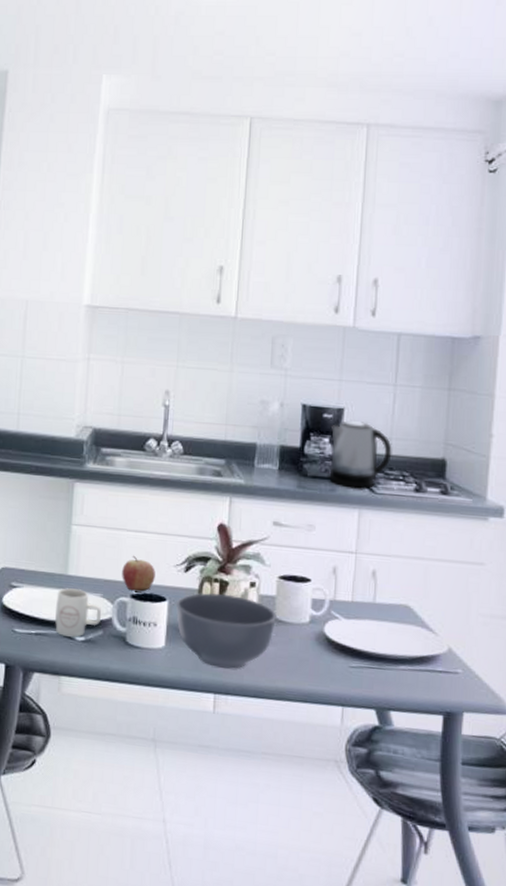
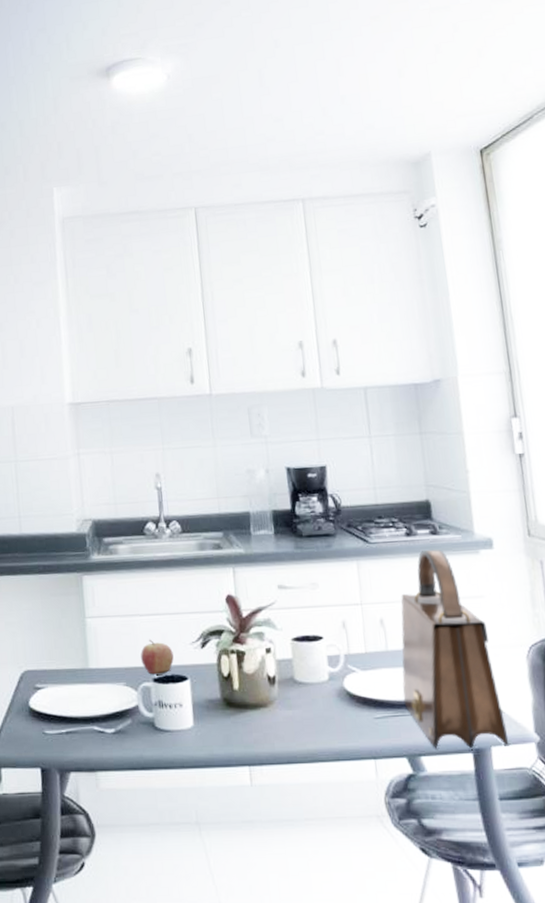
mug: present [55,588,101,637] -> none [81,681,128,731]
bowl: present [176,592,278,669] -> none [198,663,298,739]
kettle: present [329,420,392,489] -> none [317,475,379,542]
handbag: none [382,509,482,715] -> present [401,549,508,749]

